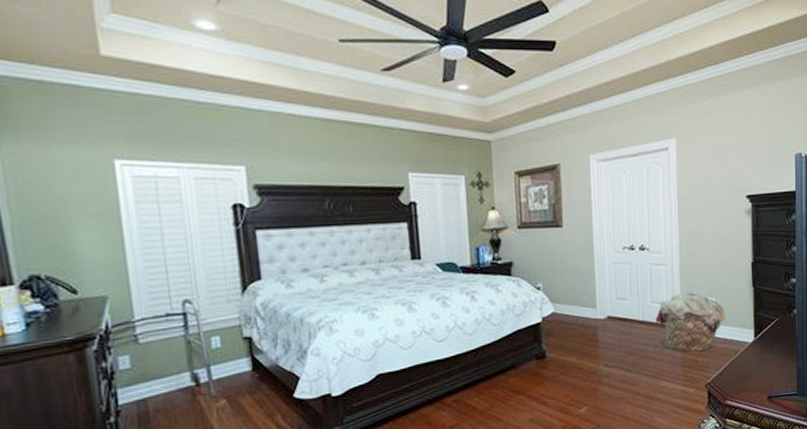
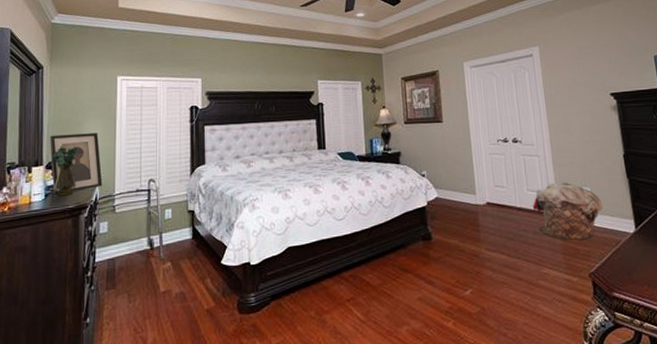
picture frame: none [18,239,114,324] -> present [50,133,103,195]
vase: none [26,257,73,325] -> present [52,145,78,196]

